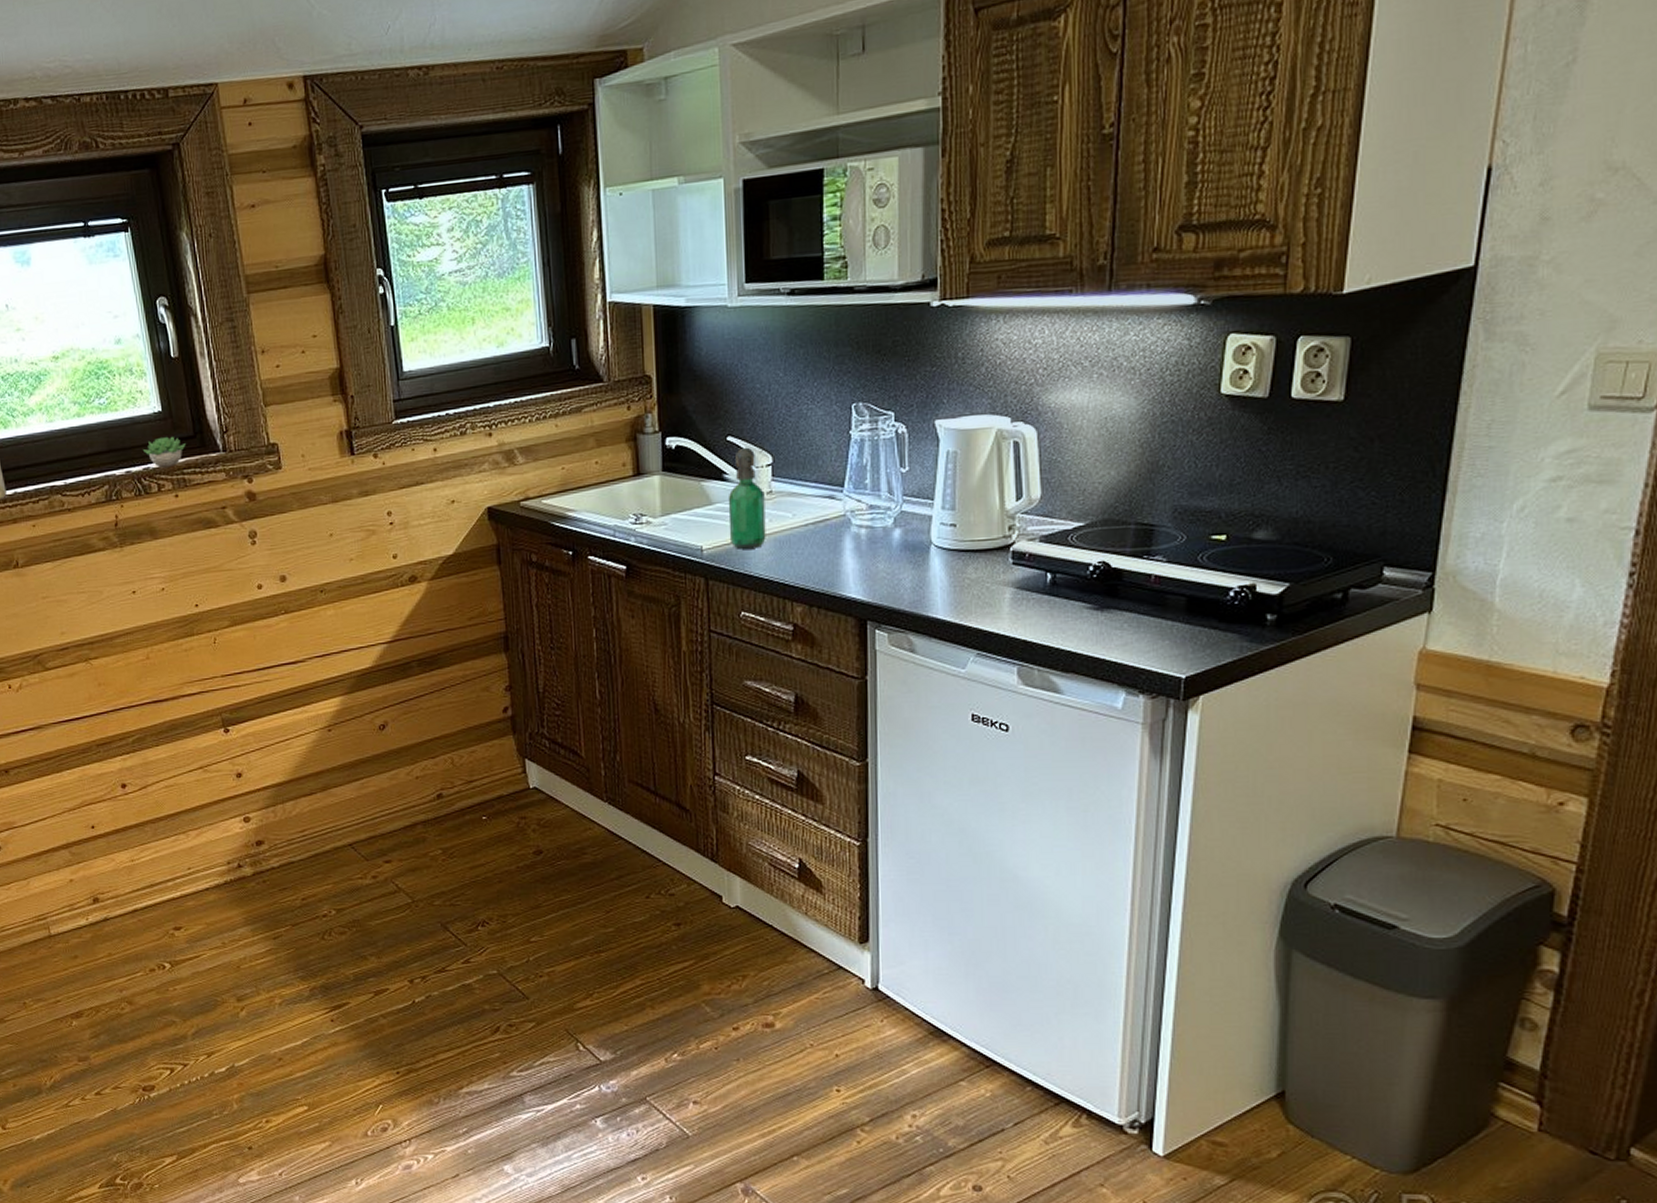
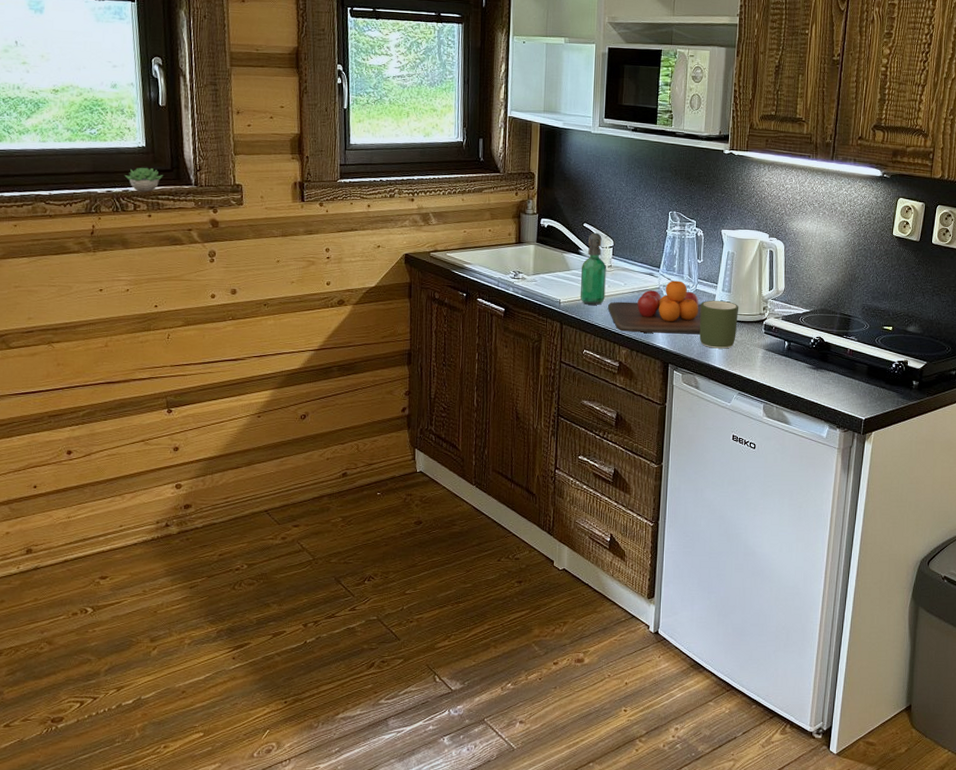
chopping board: none [771,501,912,582] -> present [608,280,702,334]
mug: none [909,522,970,593] -> present [699,300,739,349]

